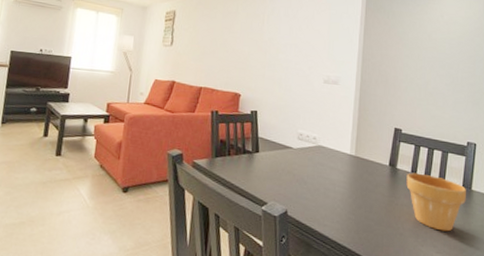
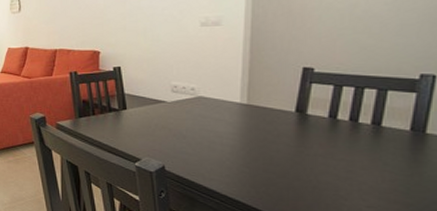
flower pot: present [406,172,466,232] -> none [321,117,416,184]

